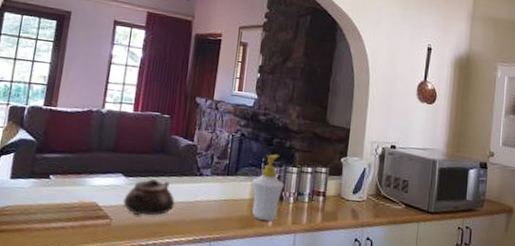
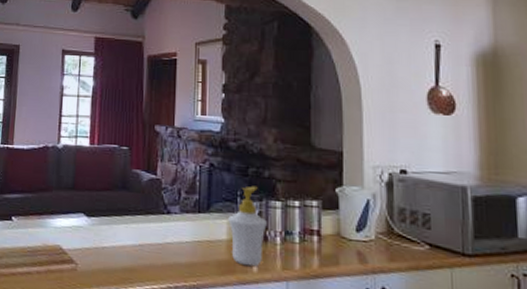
teapot: present [123,178,175,216] -> none [87,218,143,260]

